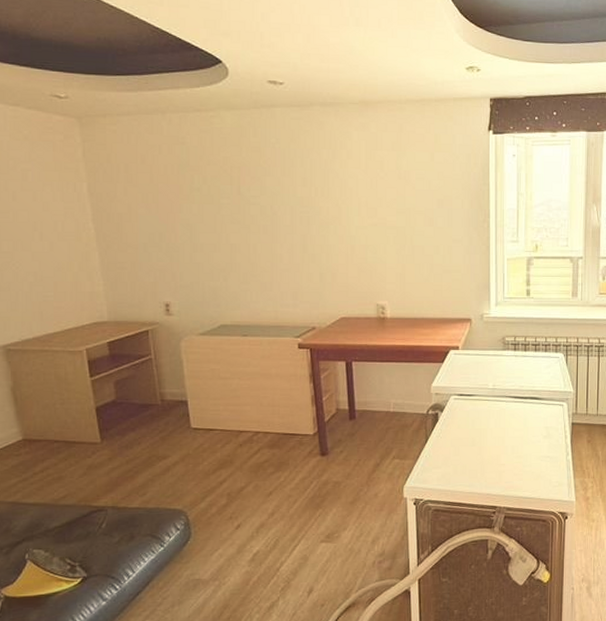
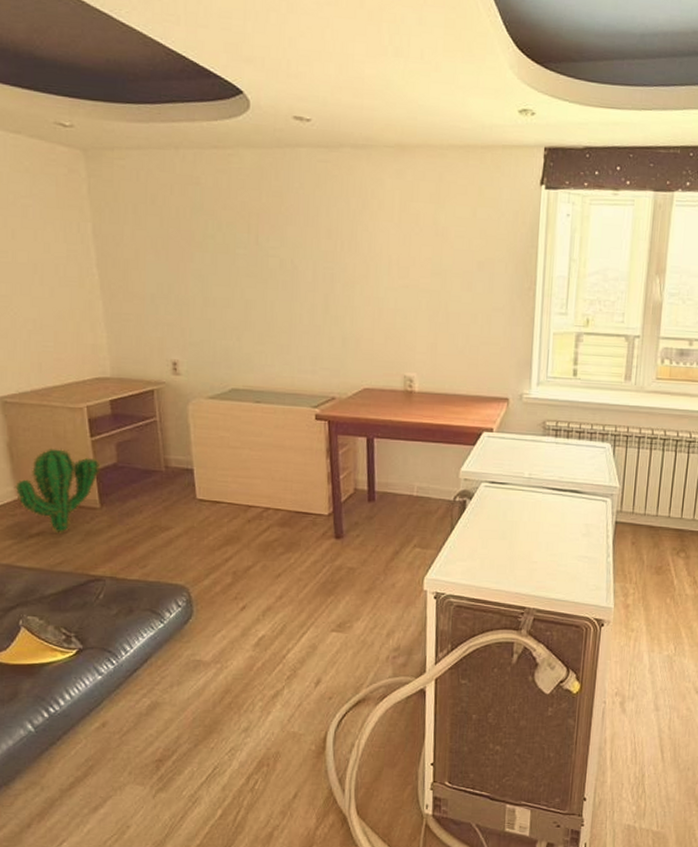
cactus: none [18,389,102,470] -> present [14,447,102,535]

